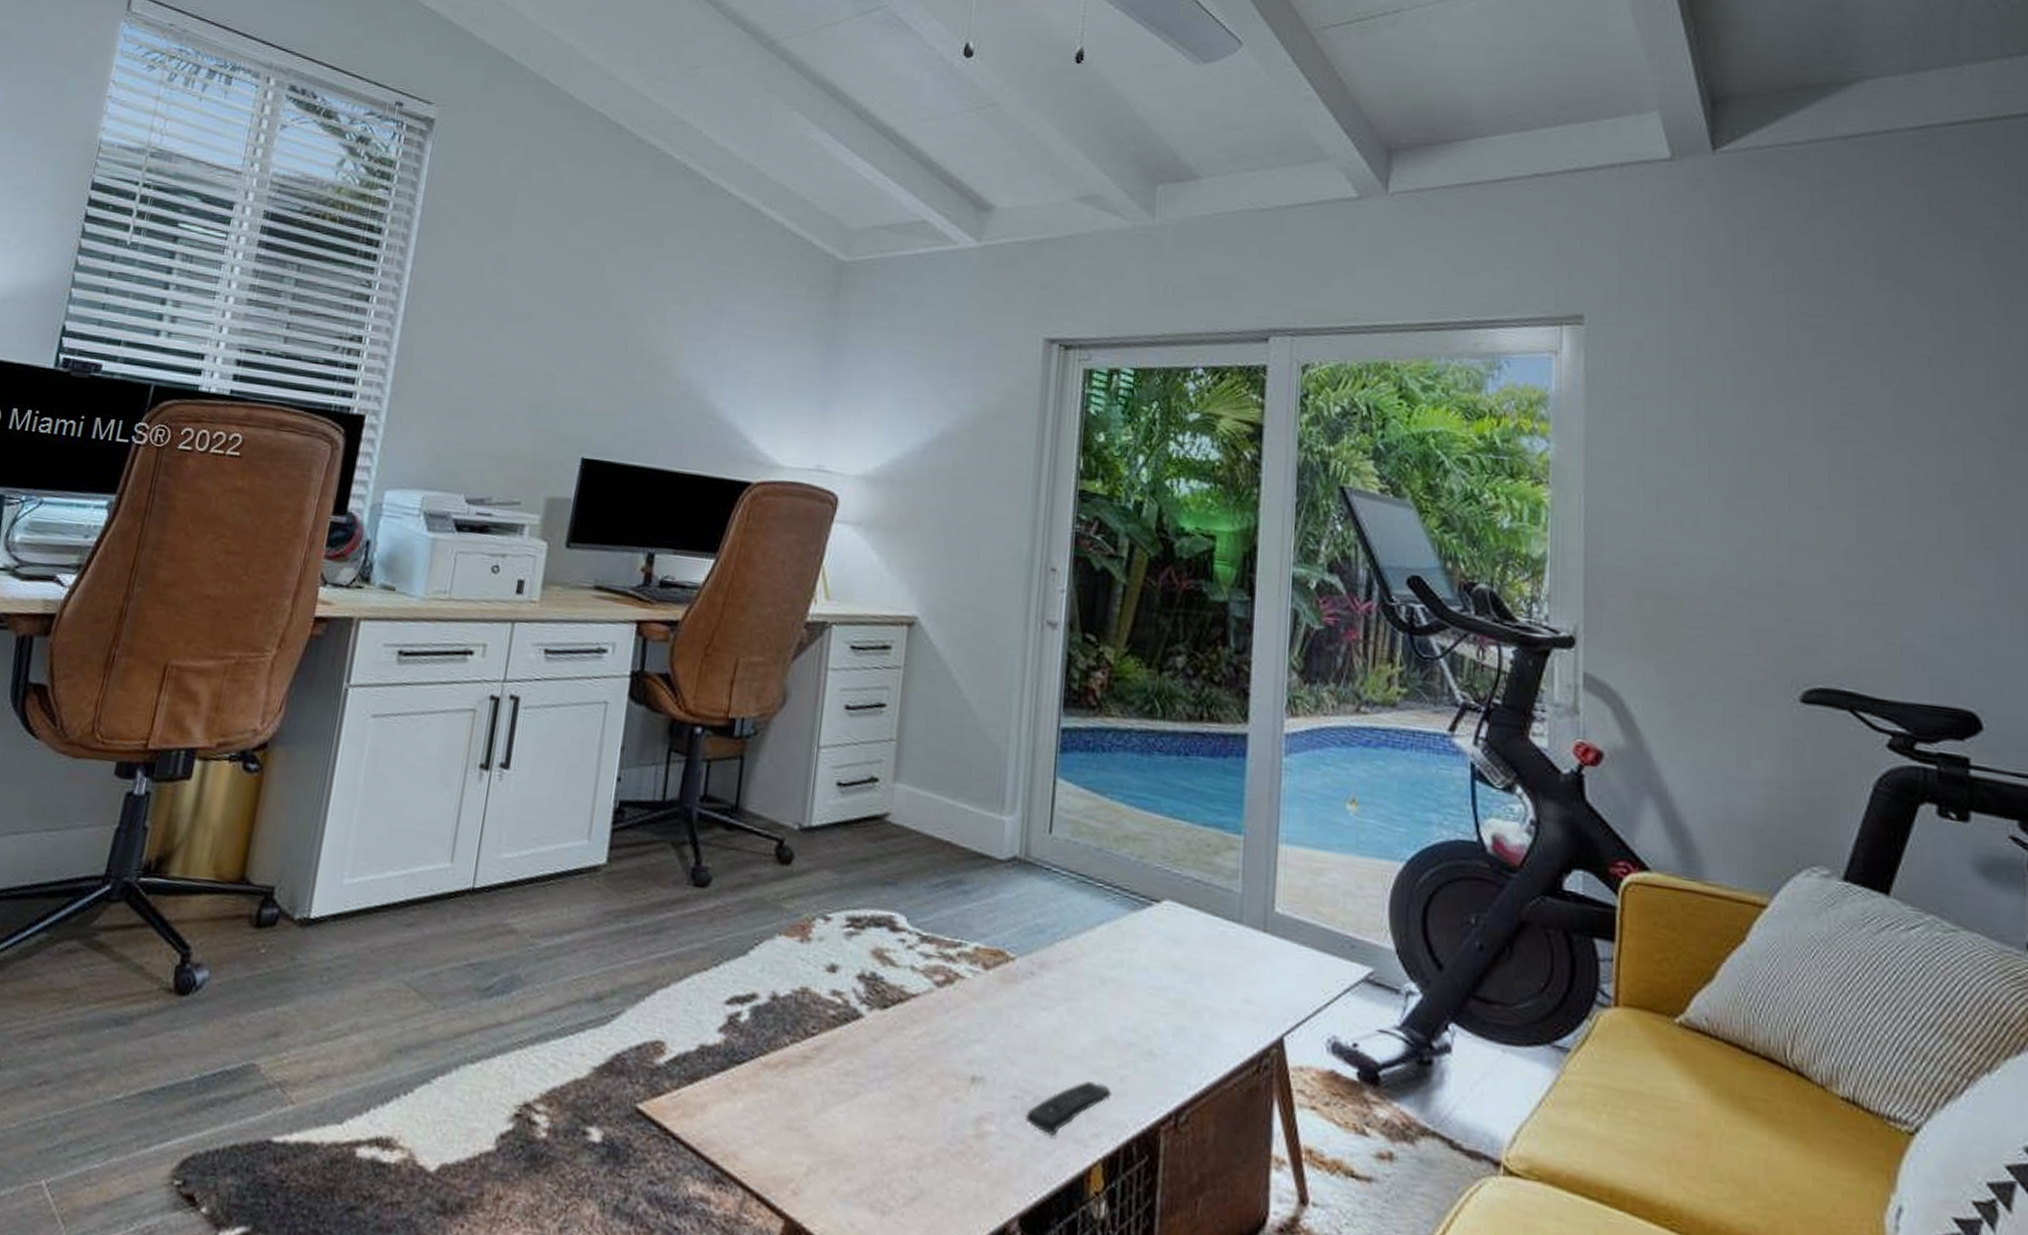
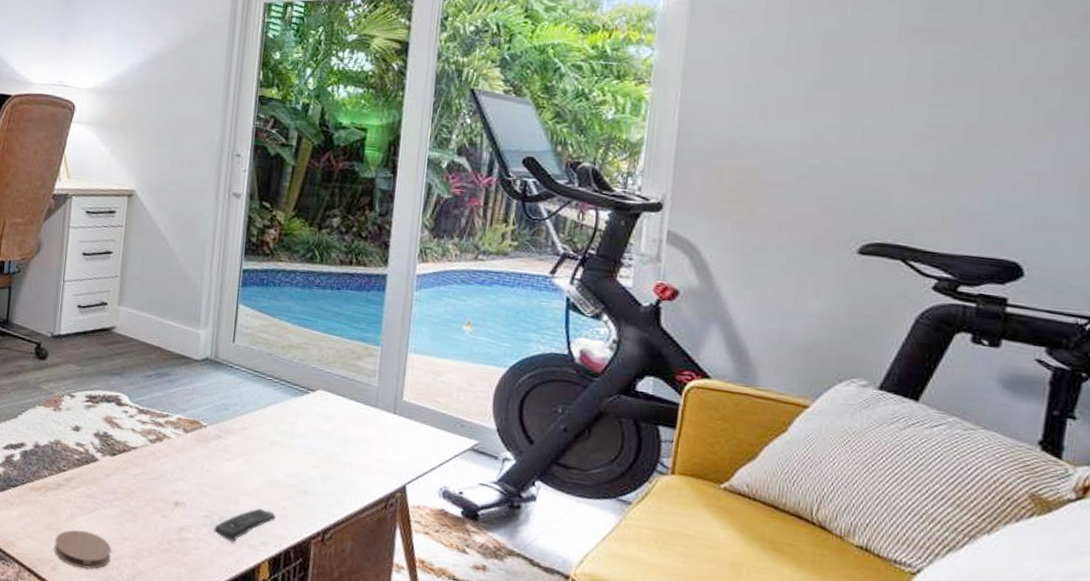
coaster: none [796,1128,881,1191] -> present [54,530,112,569]

